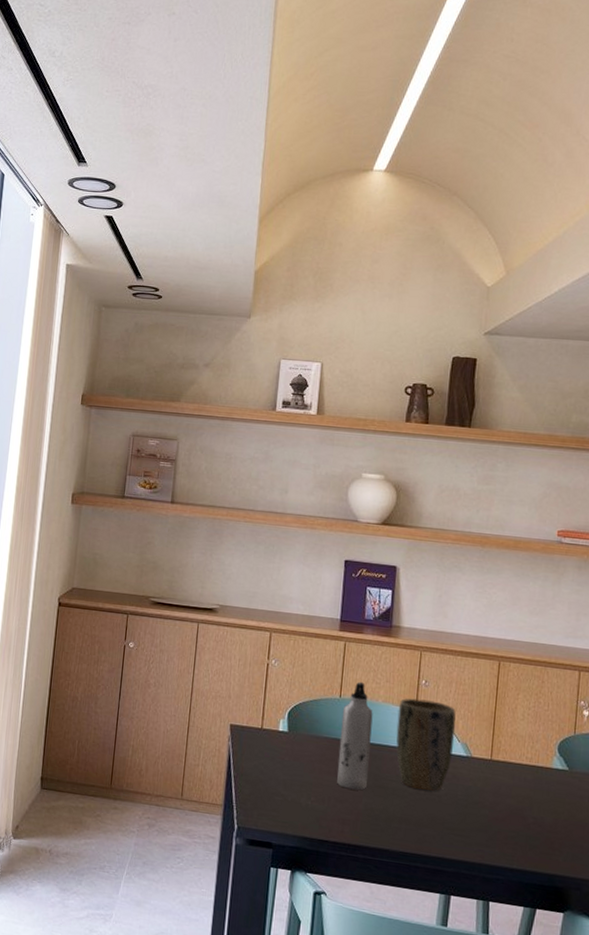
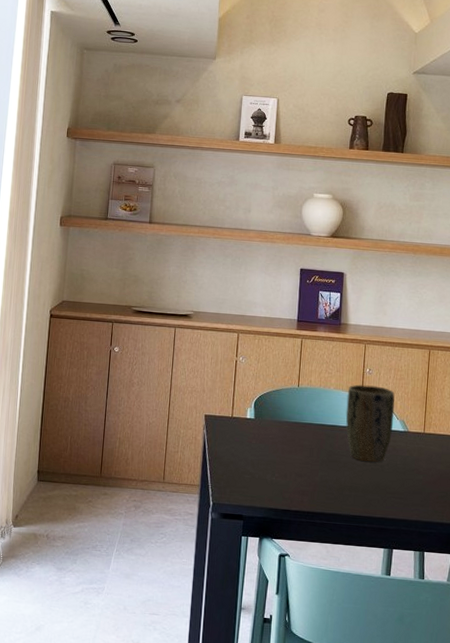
water bottle: present [337,681,373,791] -> none [297,372,326,466]

